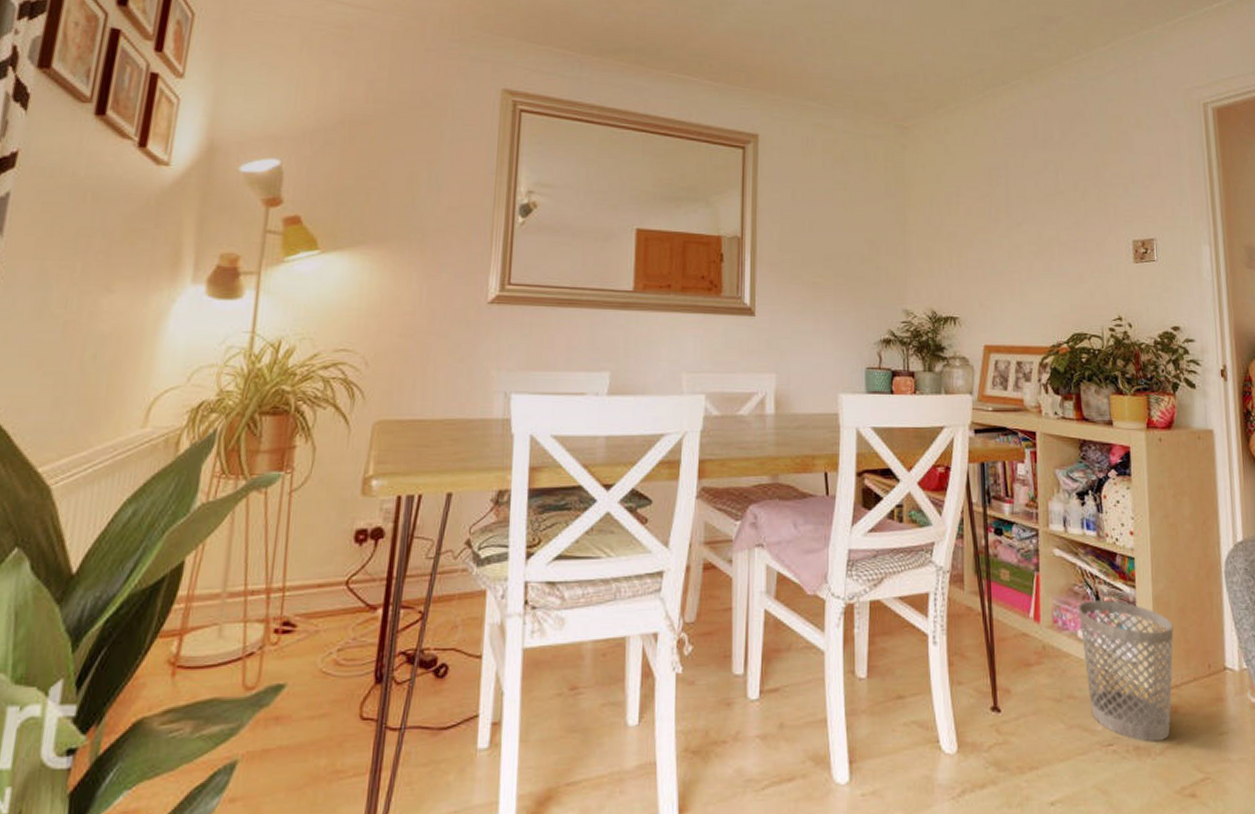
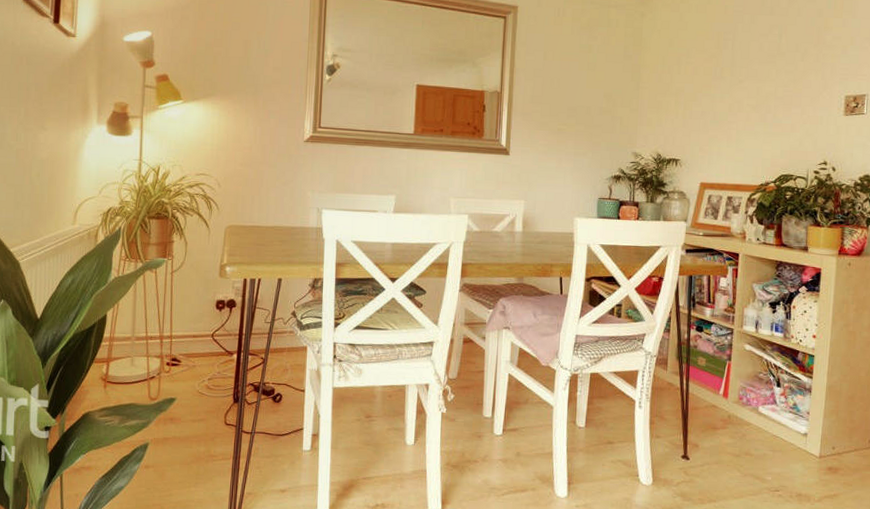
wastebasket: present [1078,599,1174,742] -> none [761,385,842,492]

